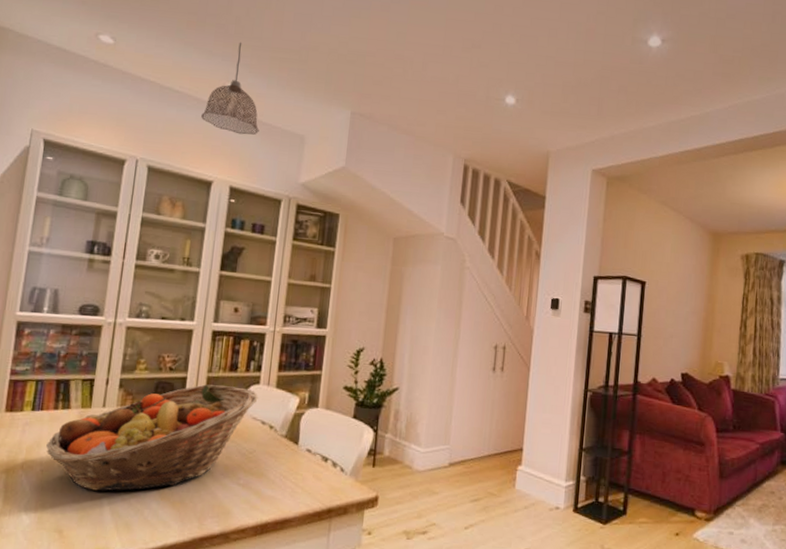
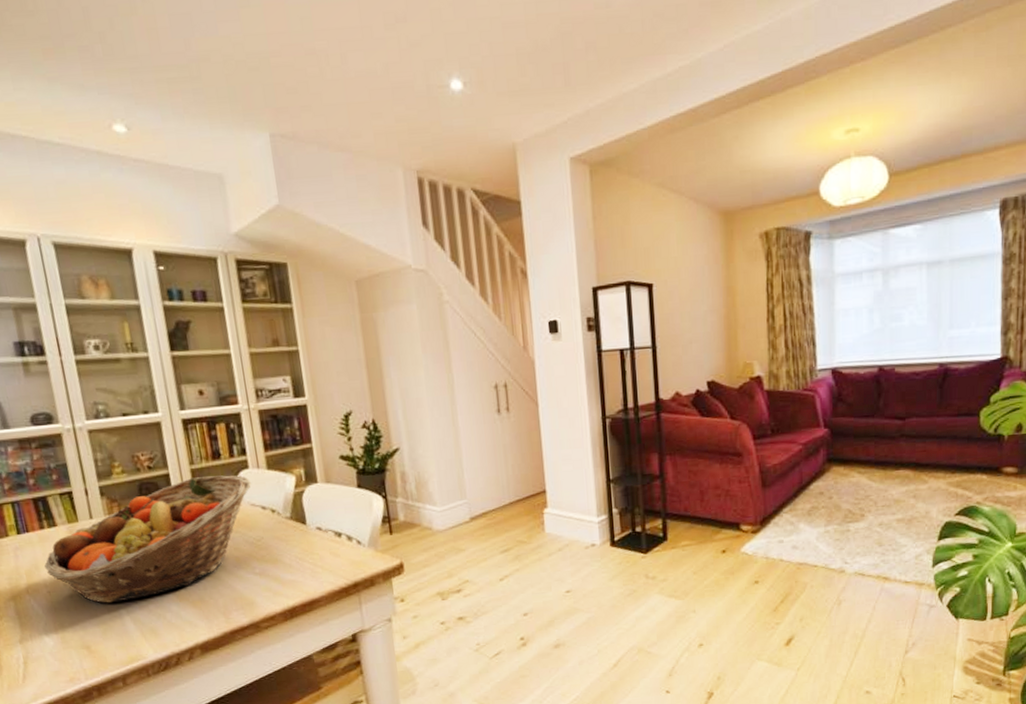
pendant lamp: present [201,42,259,135] -> none [95,66,168,186]

